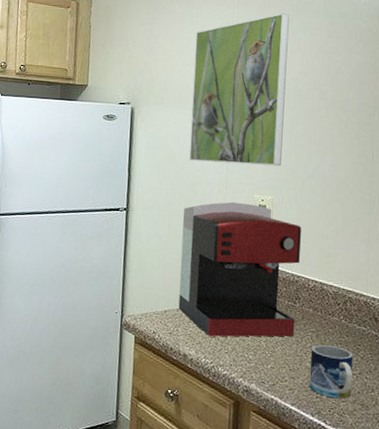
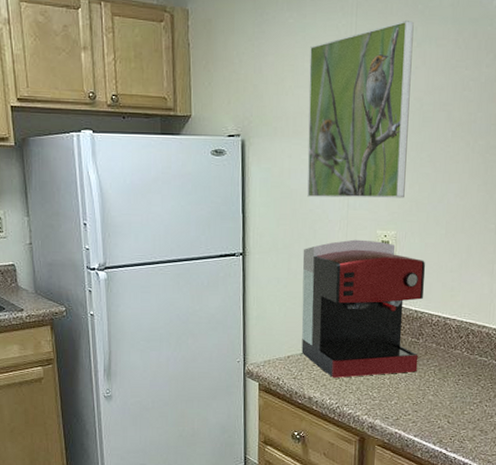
mug: present [309,345,353,398] -> none [431,378,474,426]

